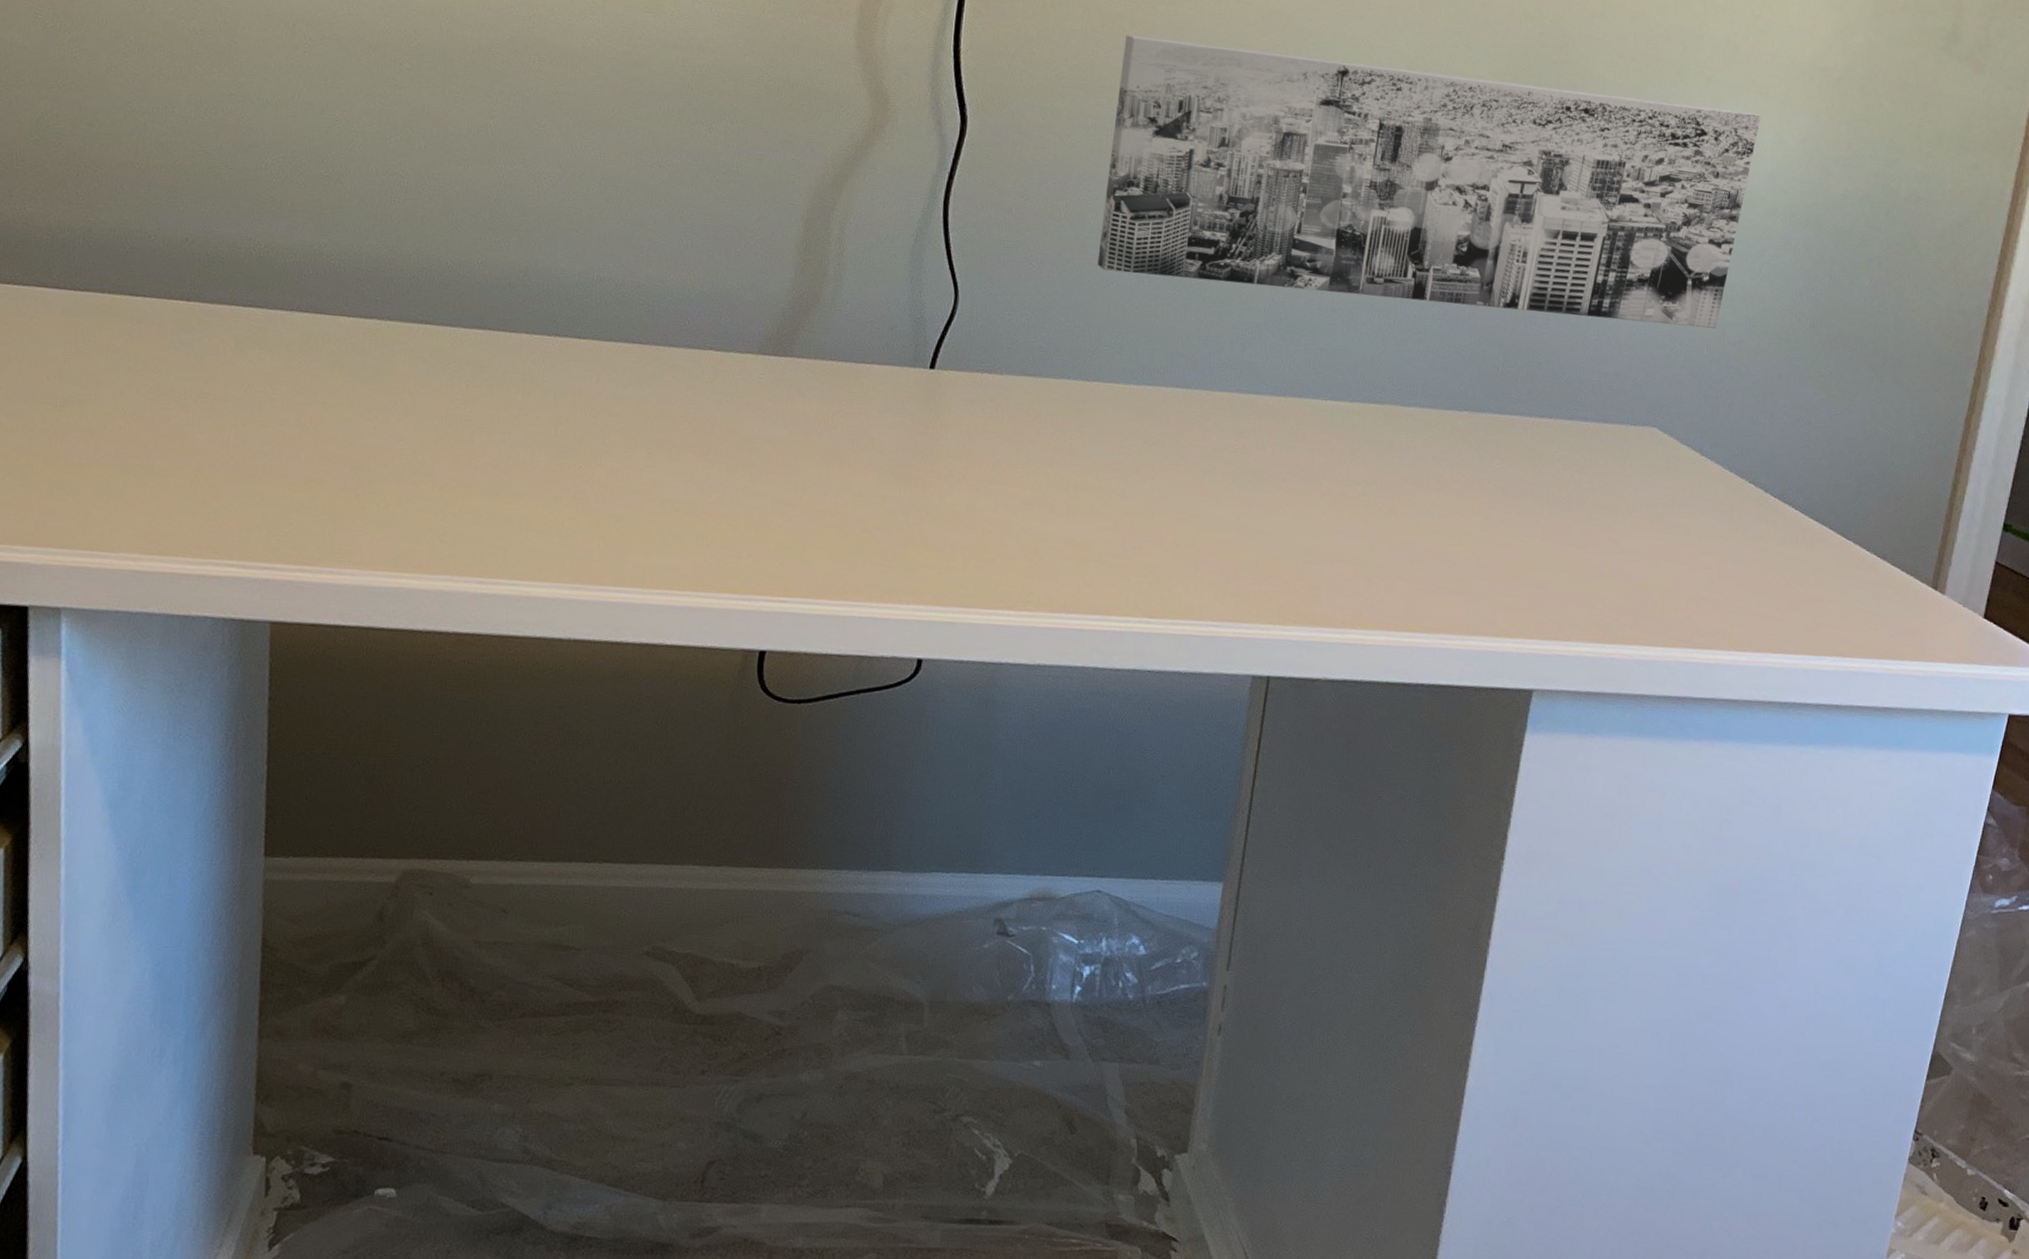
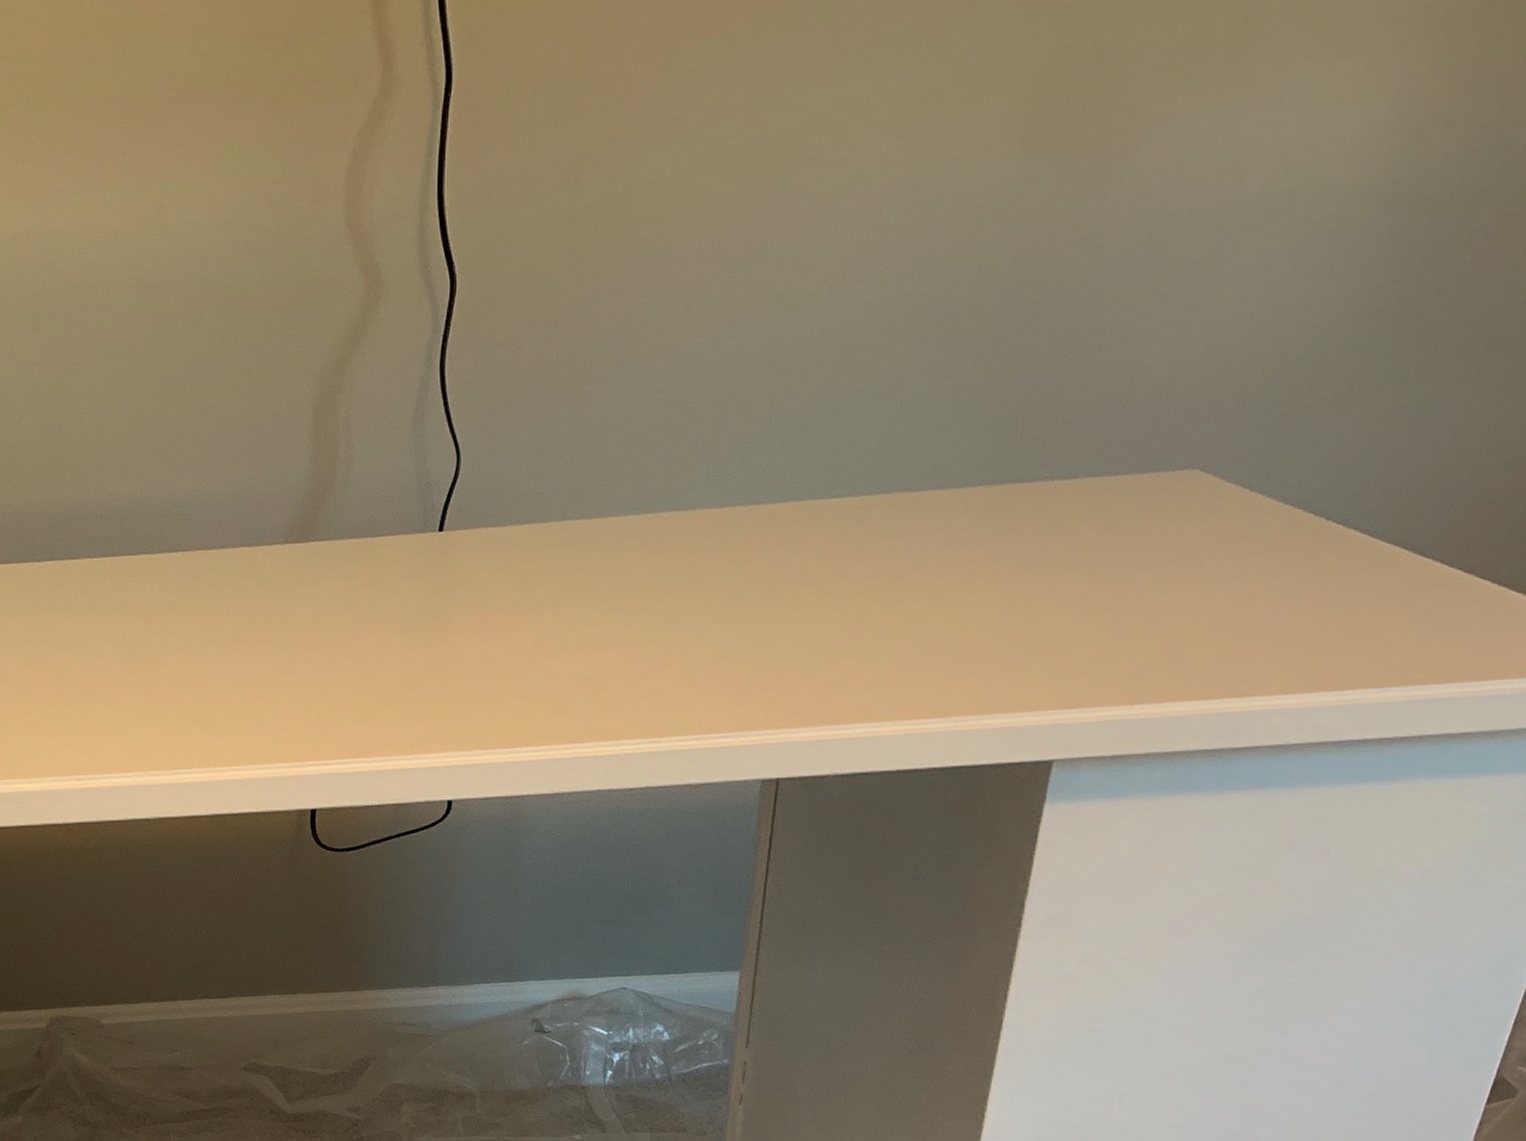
wall art: present [1097,35,1761,329] -> none [592,83,1341,405]

